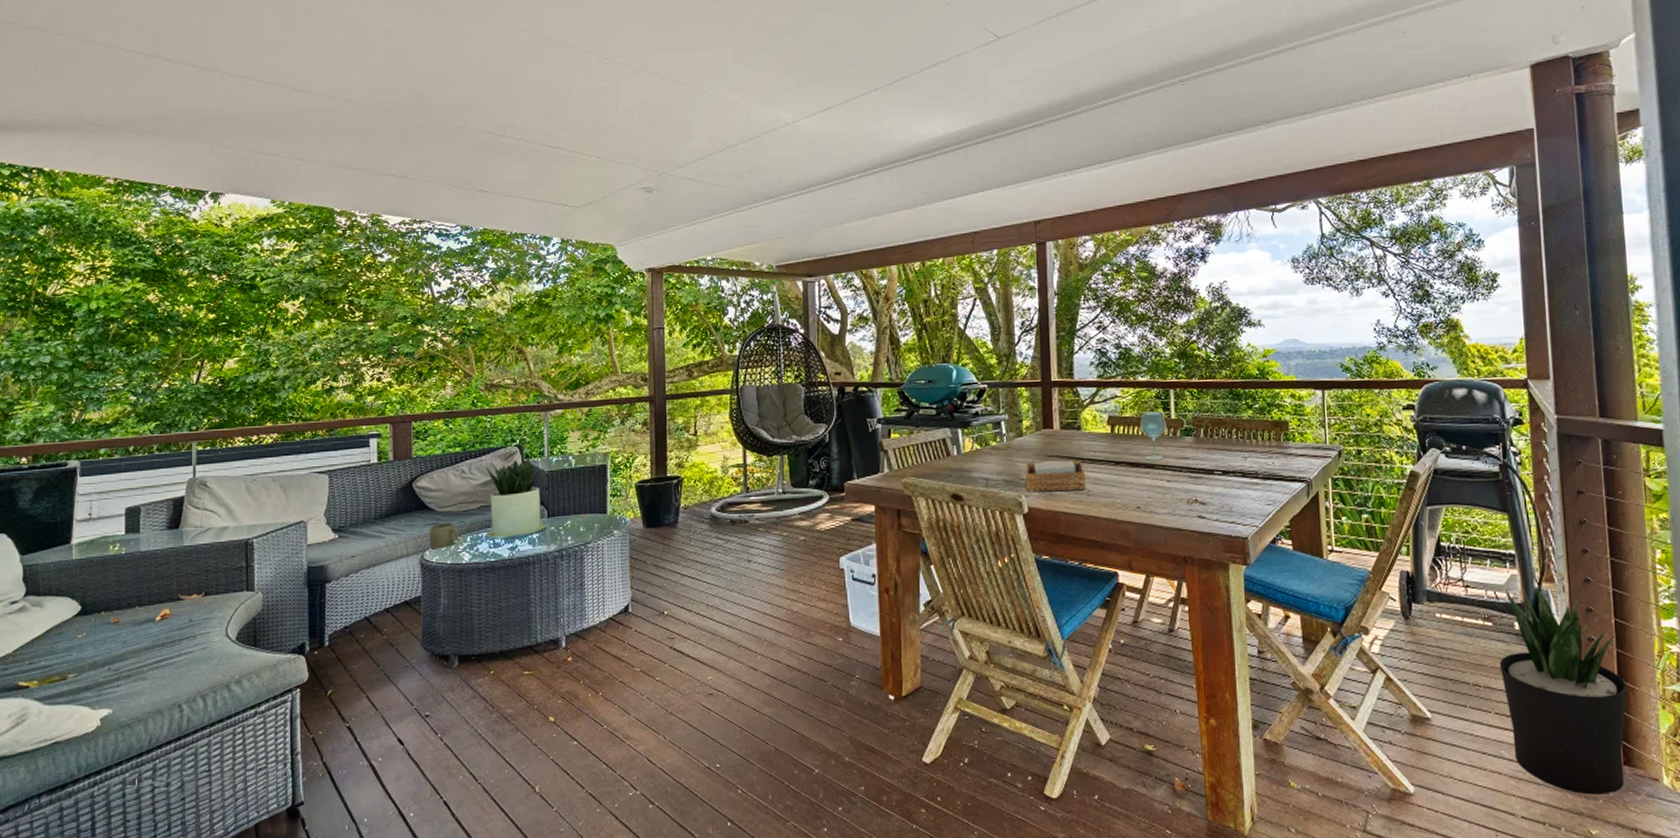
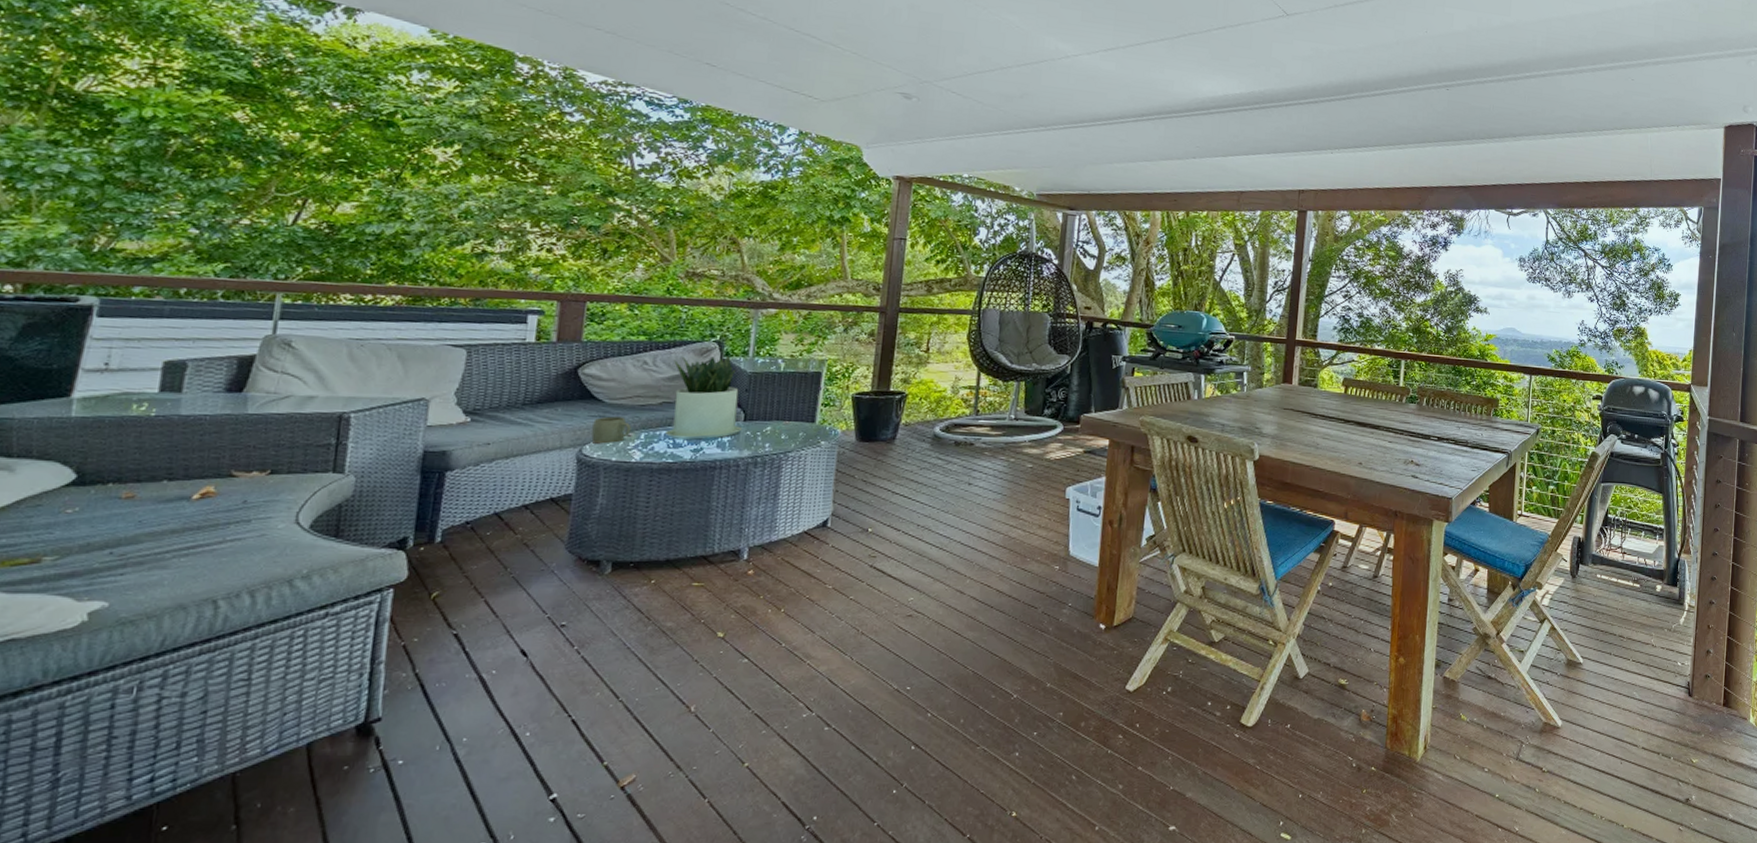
napkin holder: present [1025,460,1085,493] -> none [1259,412,1316,444]
wine glass: present [1140,411,1166,462] -> none [1370,377,1395,423]
planter: present [1499,580,1627,795] -> none [1641,550,1733,730]

